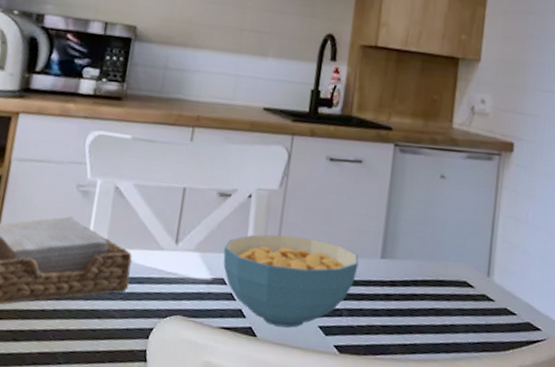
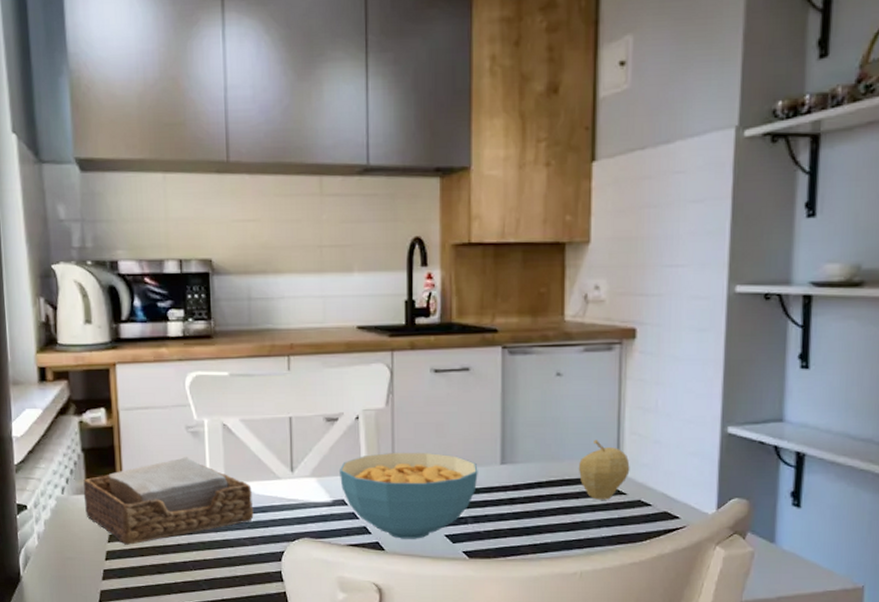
fruit: none [452,243,500,305] -> present [578,439,630,500]

